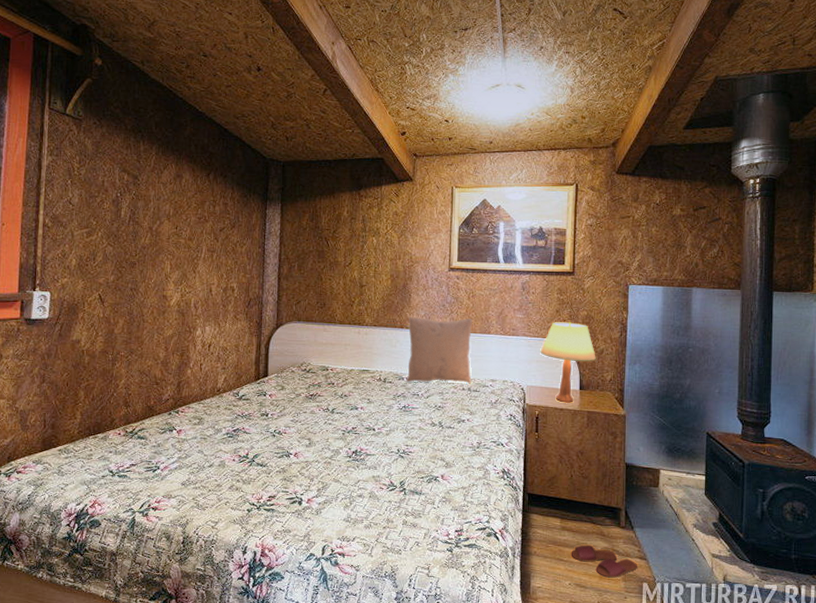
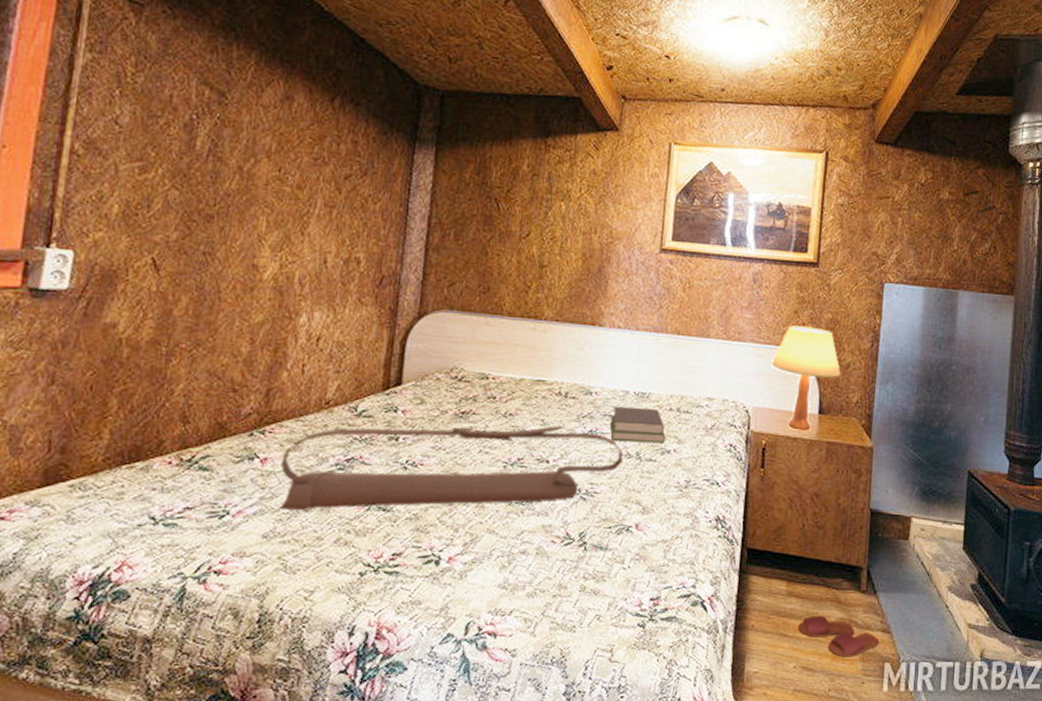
bag: none [191,403,429,467] -> present [280,426,624,512]
pillow: present [406,317,473,384] -> none [595,311,688,403]
book: none [418,388,461,415] -> present [609,406,666,444]

